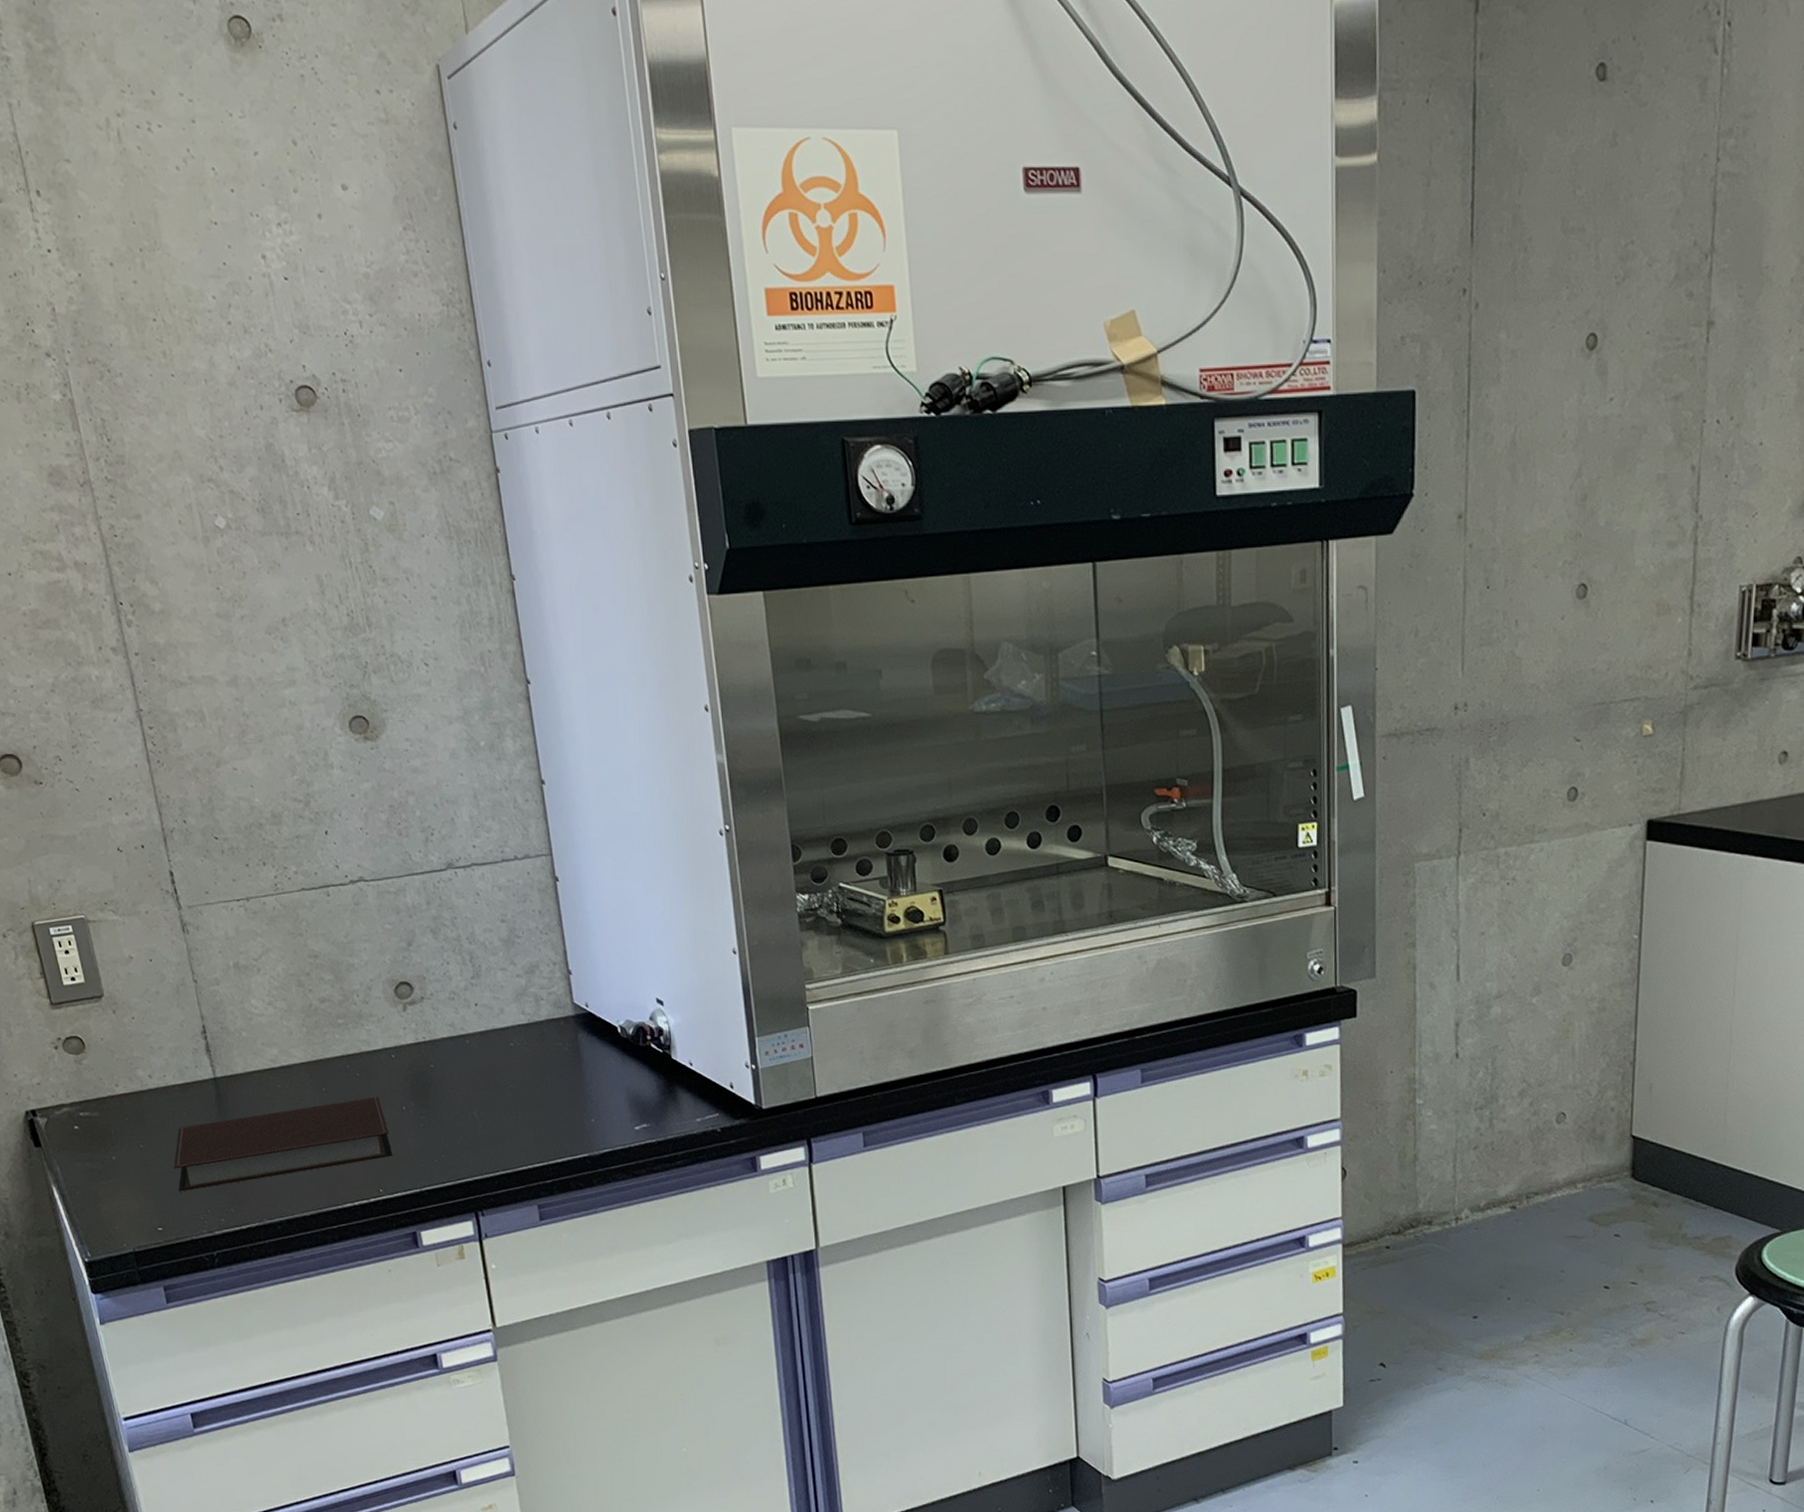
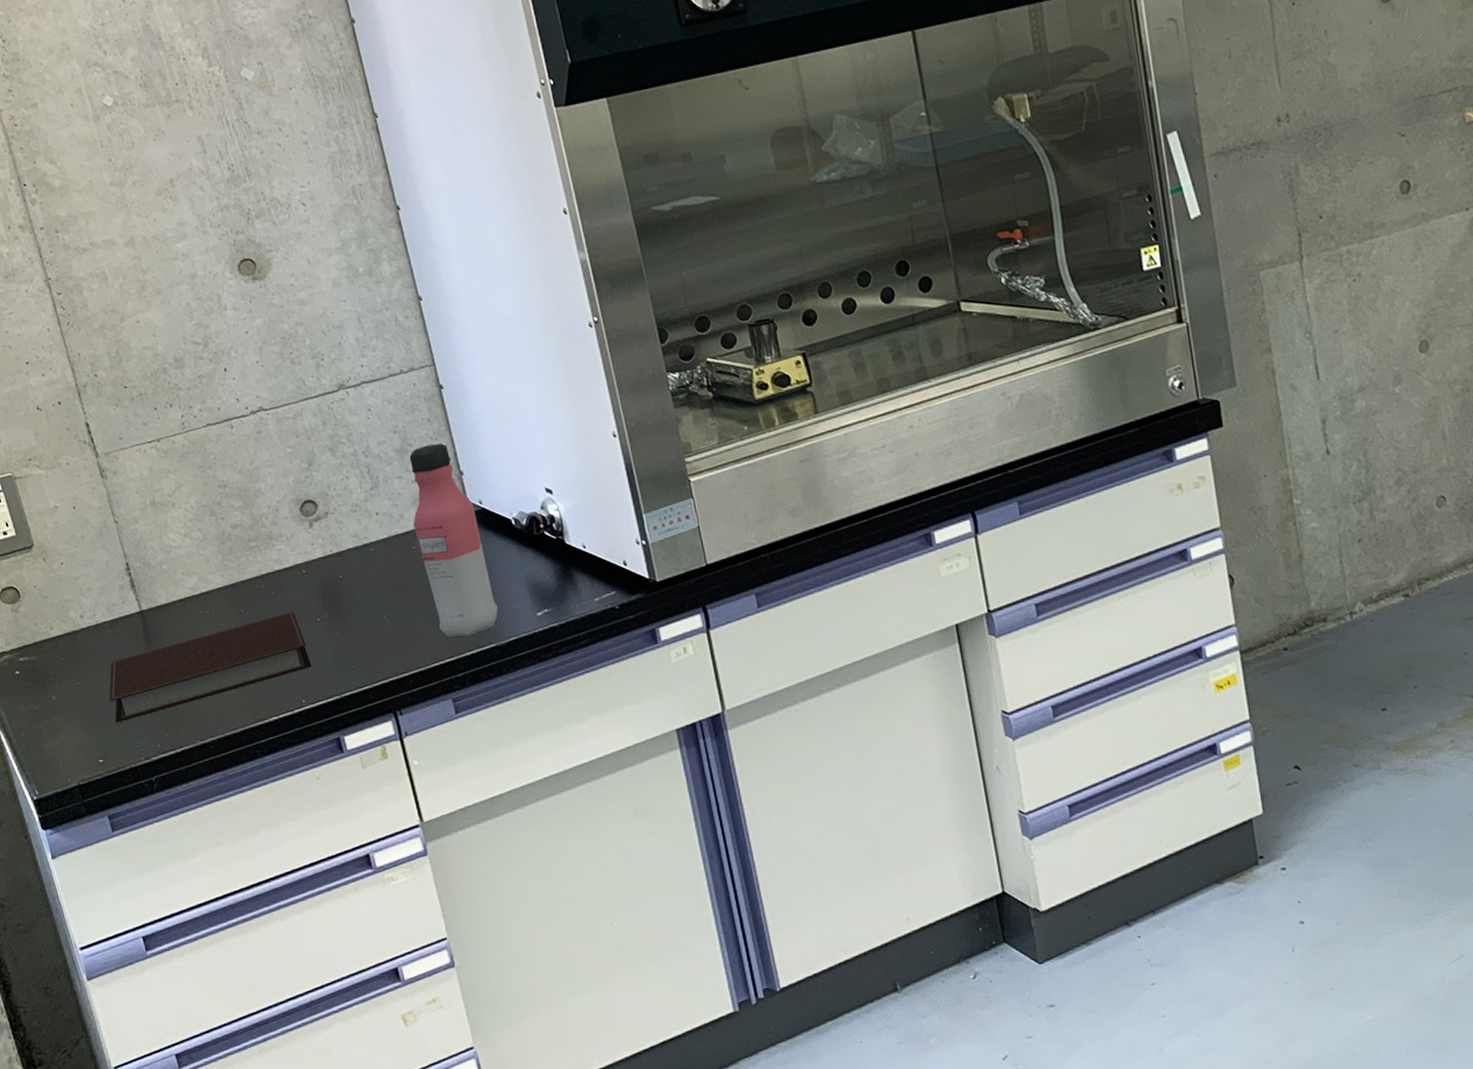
water bottle: none [514,939,595,1143] -> present [409,443,498,637]

